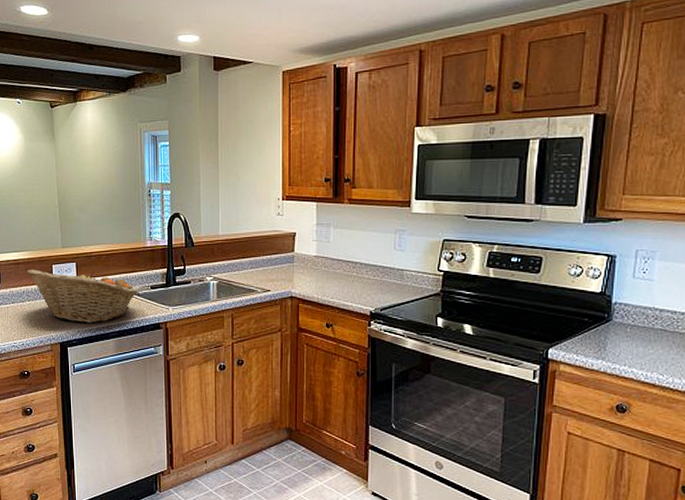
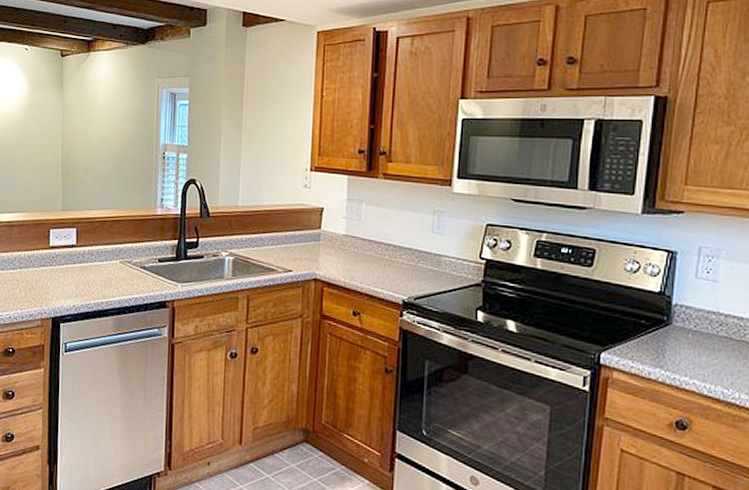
fruit basket: present [27,269,138,323] -> none [20,233,144,297]

